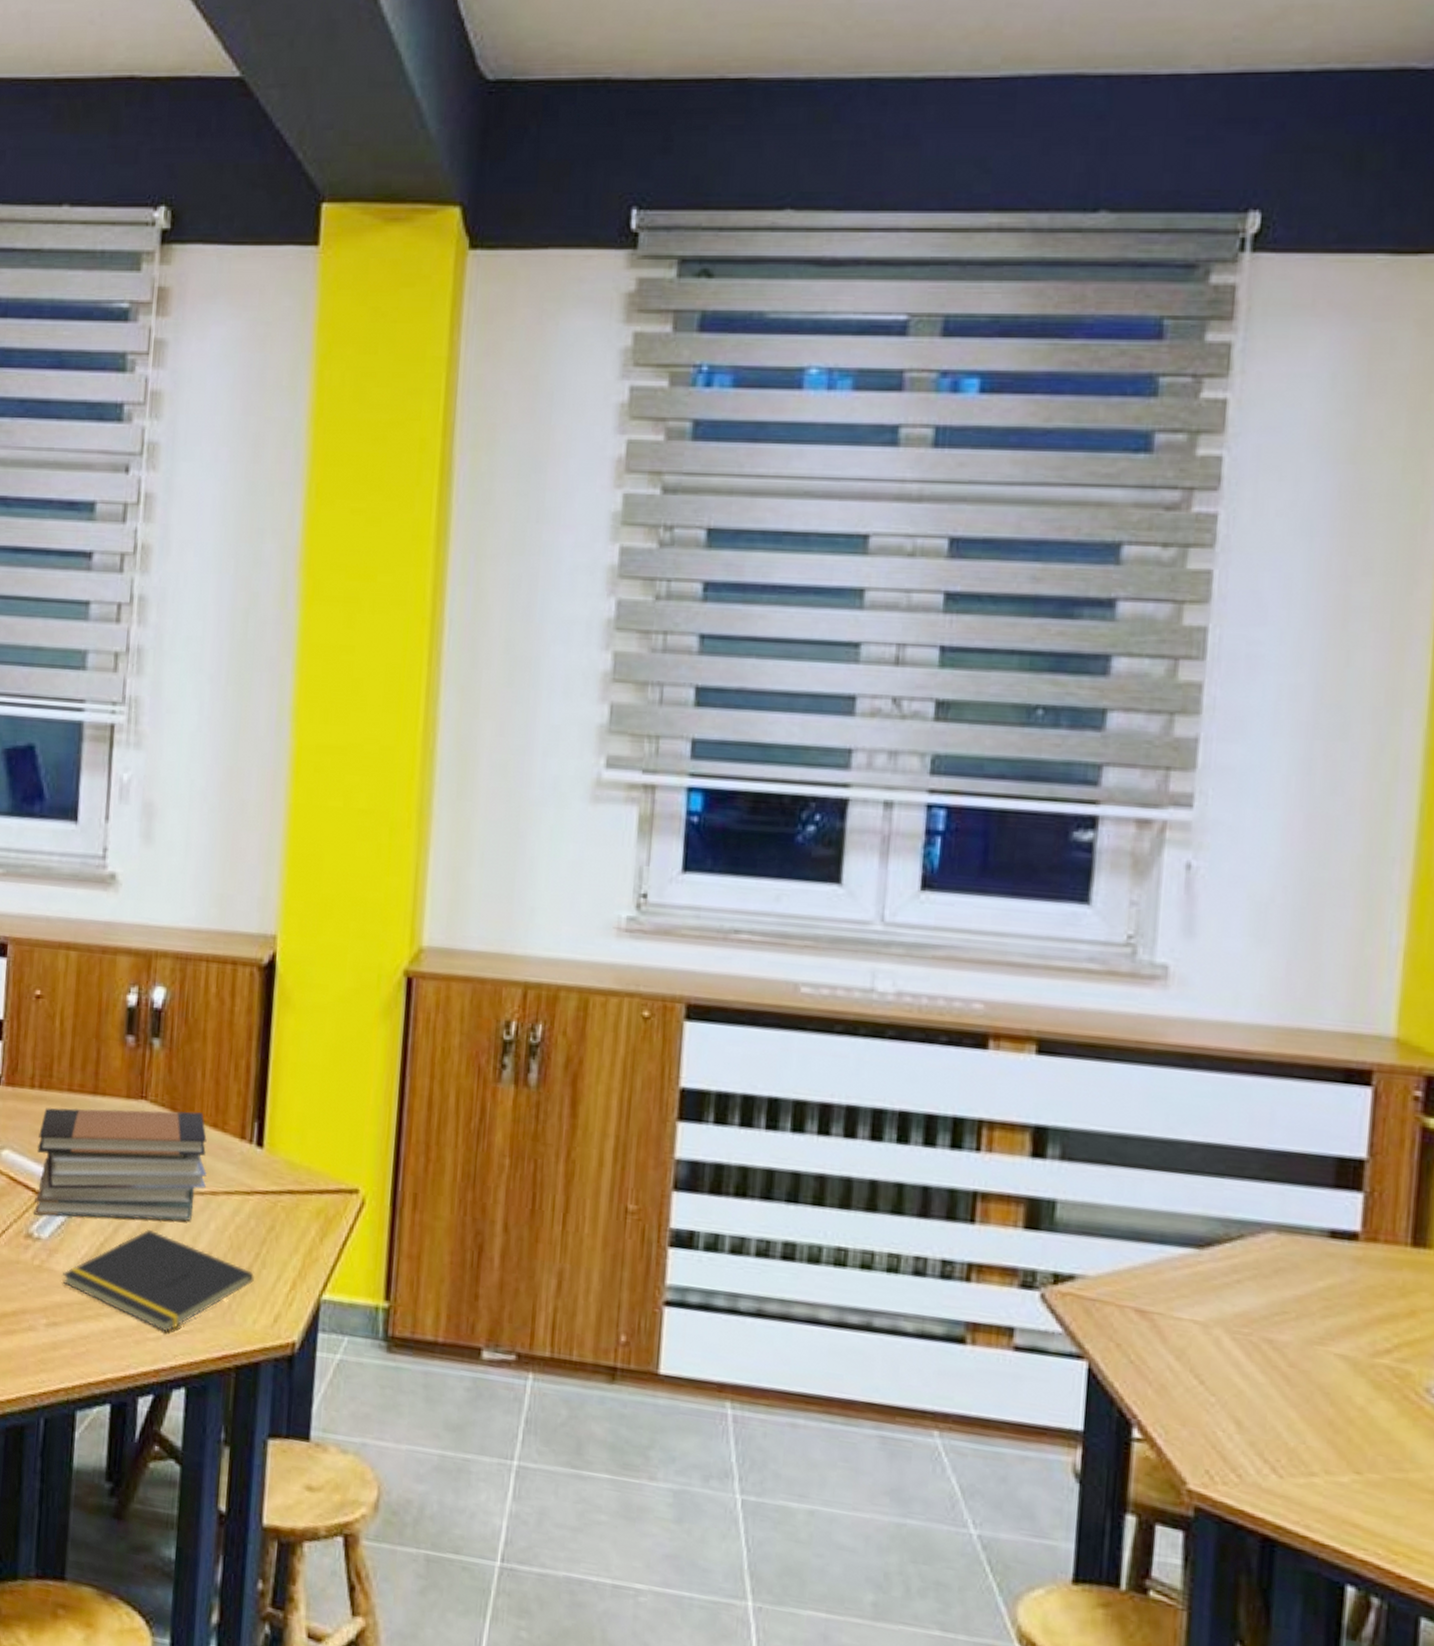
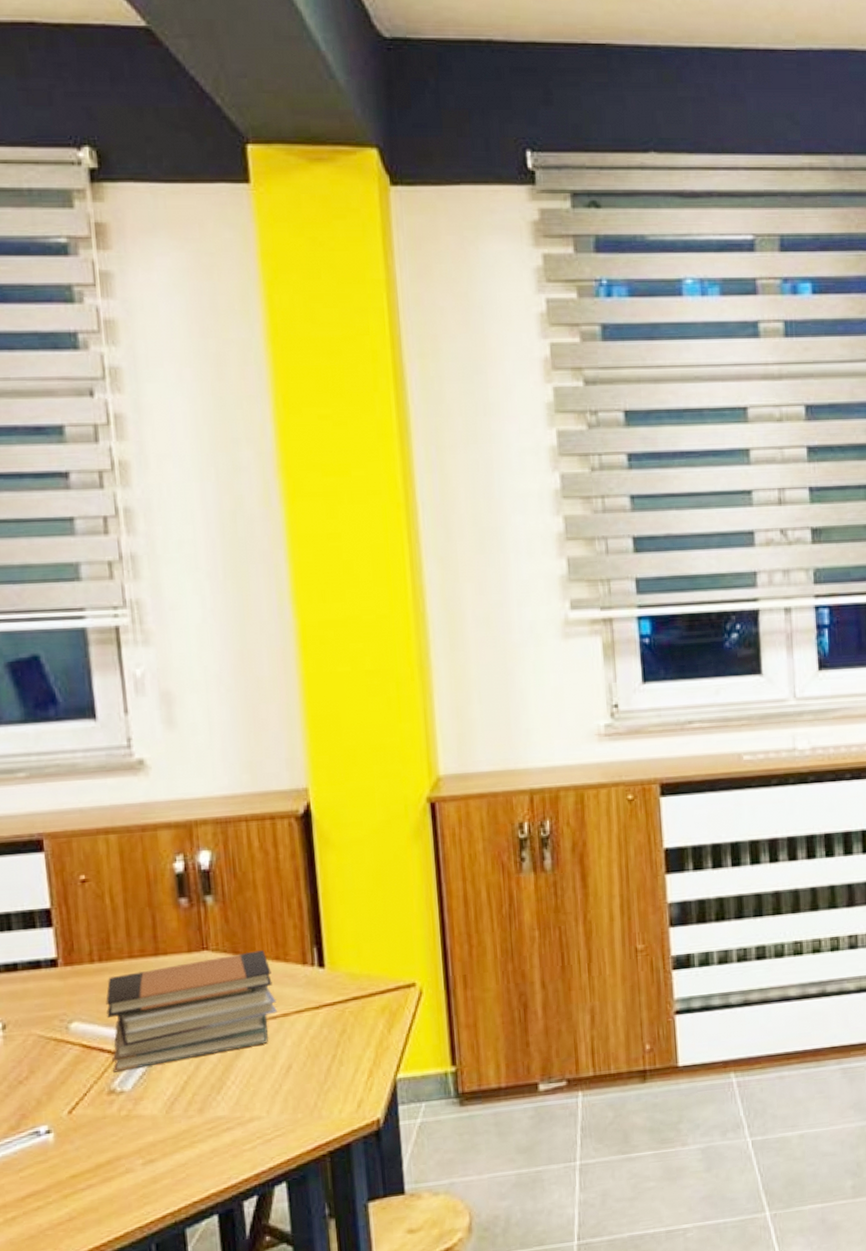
notepad: present [63,1229,254,1333] -> none [152,1058,334,1141]

